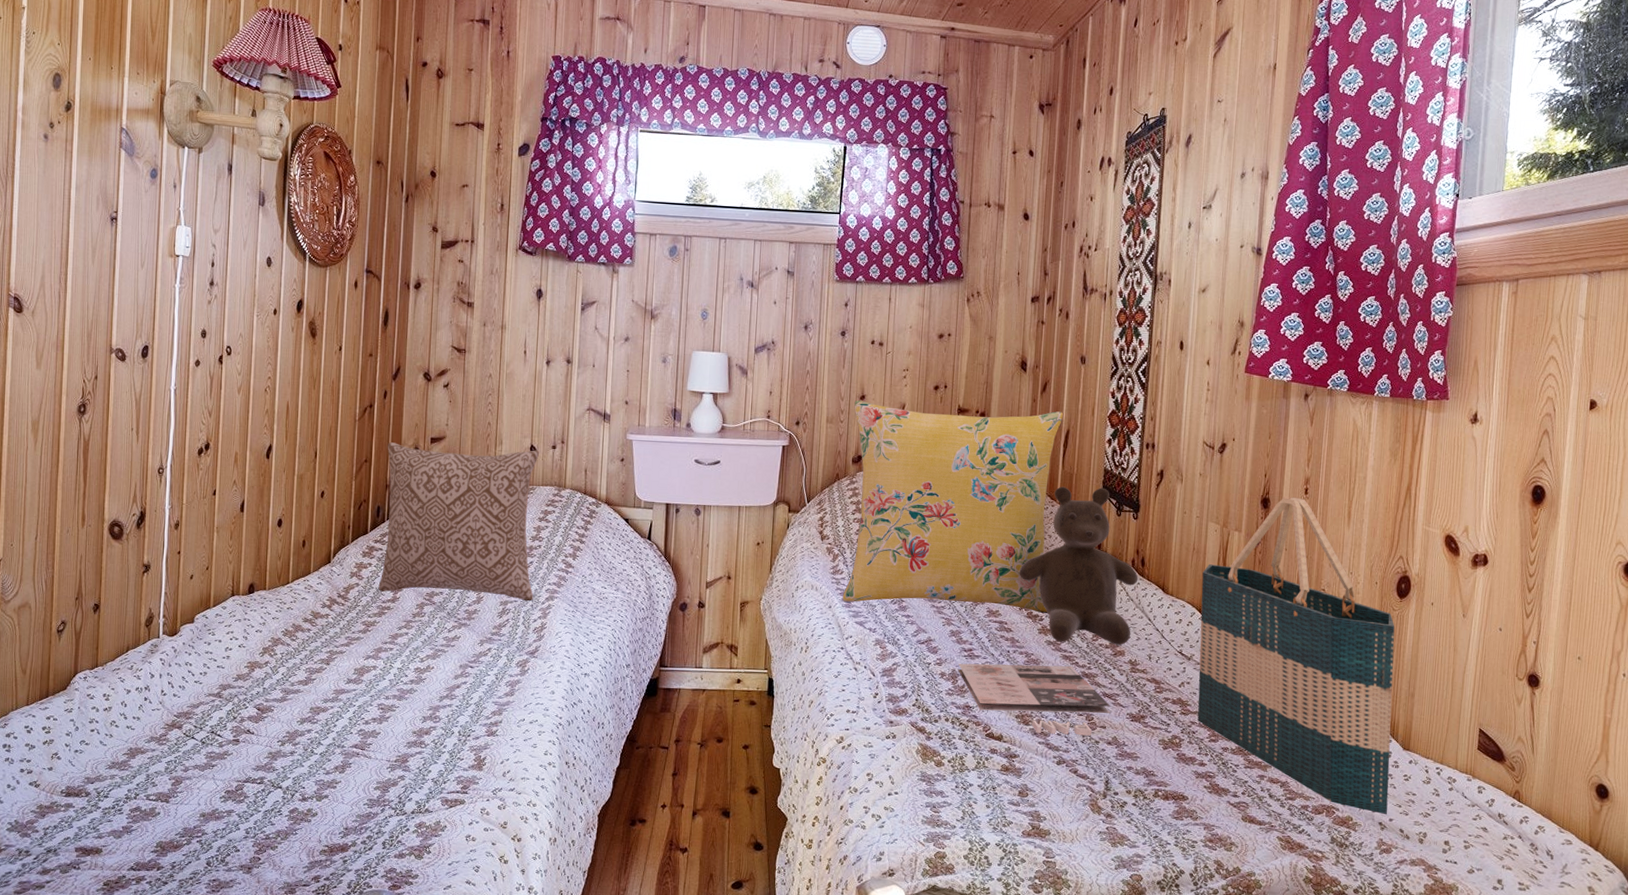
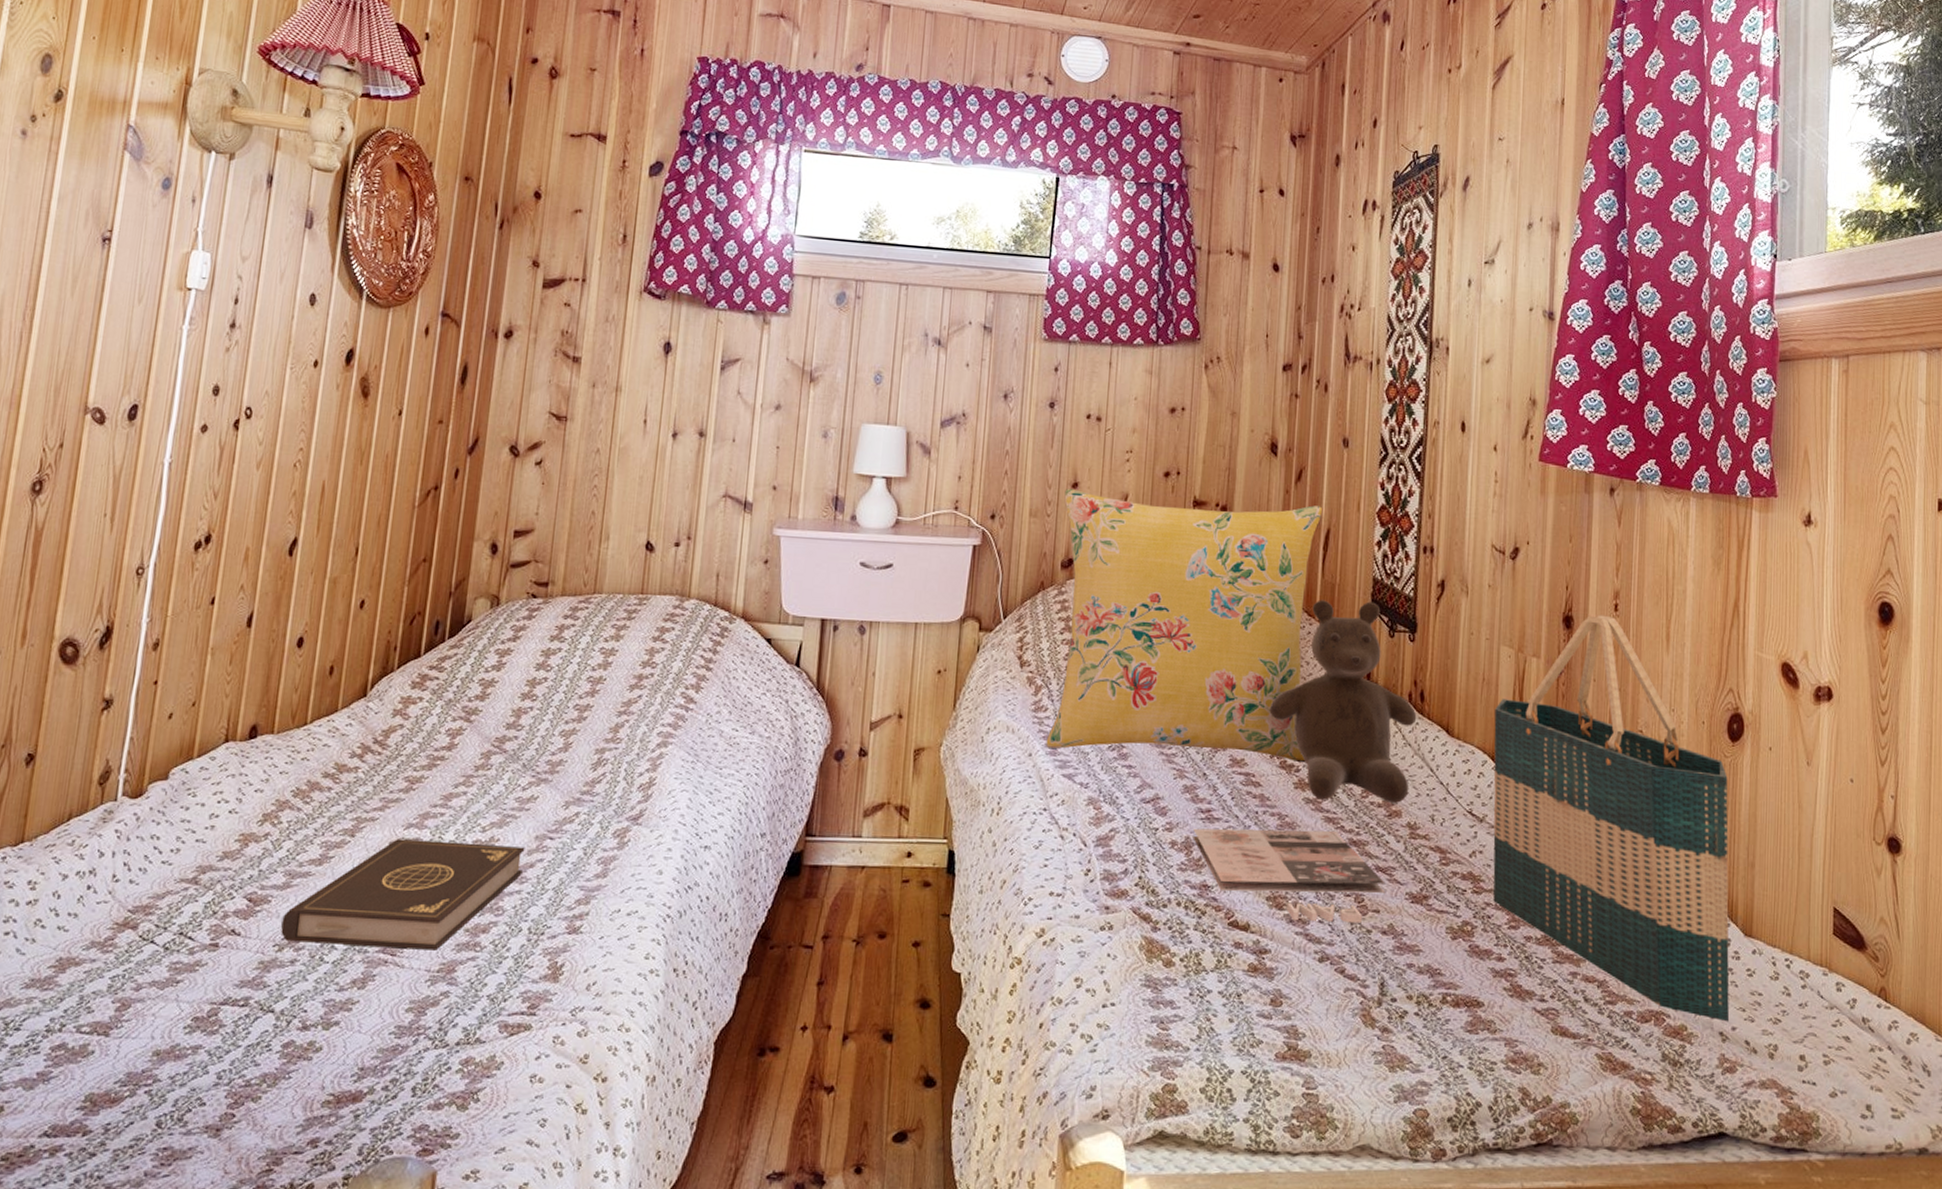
book: none [282,666,453,747] -> present [281,839,525,951]
pillow: present [378,442,540,602] -> none [429,536,658,749]

